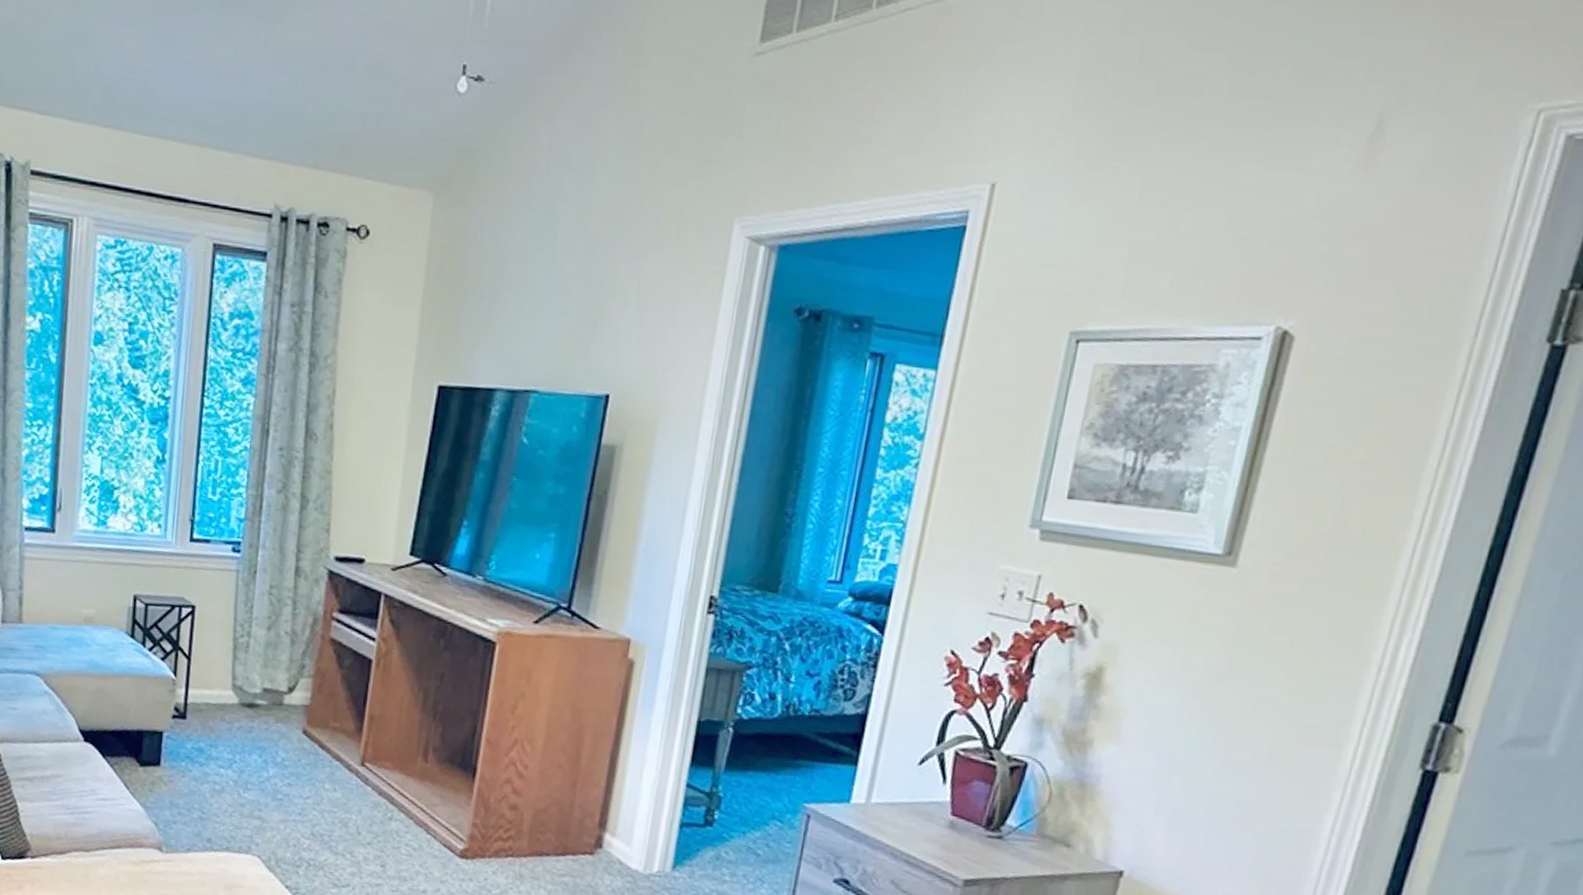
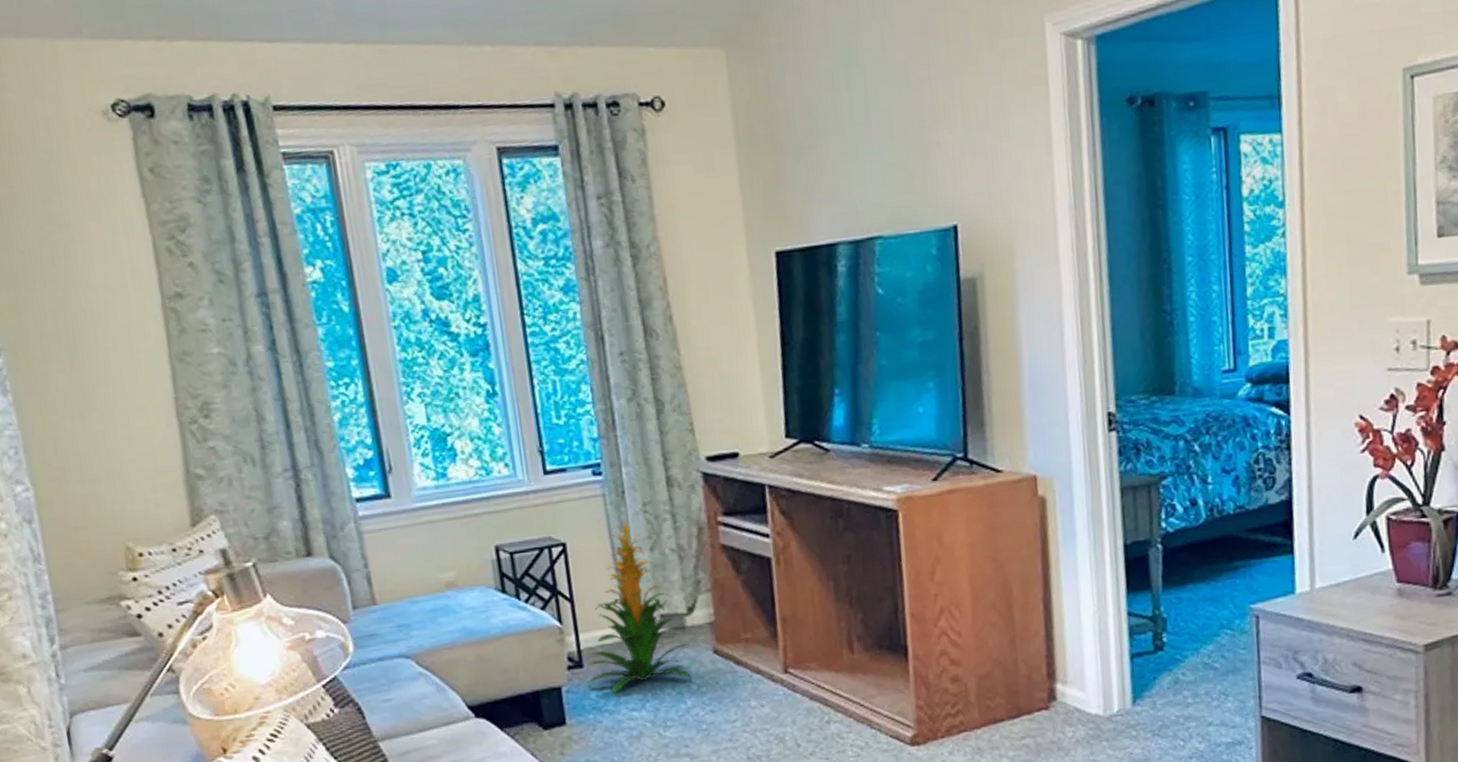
indoor plant: none [186,599,284,751] -> present [587,522,692,694]

